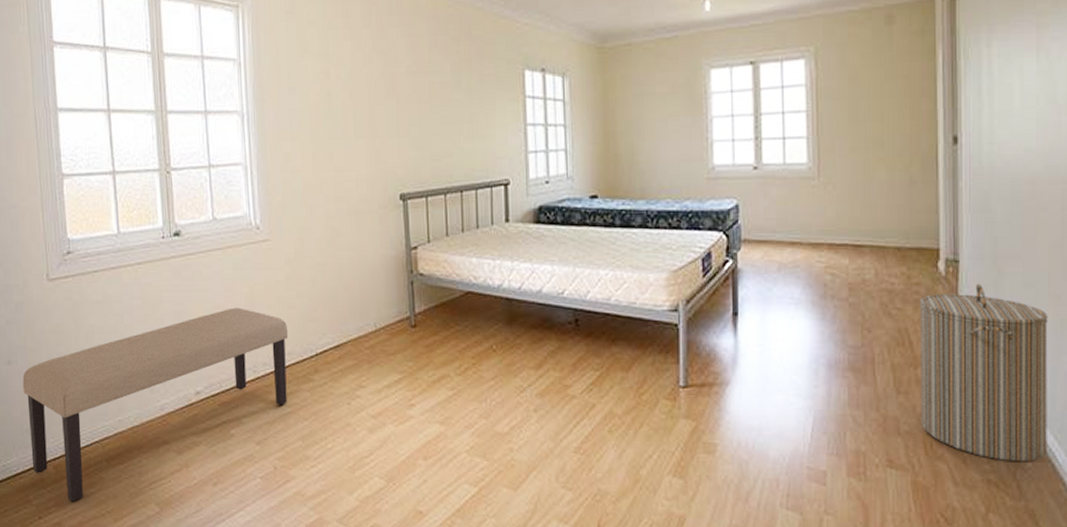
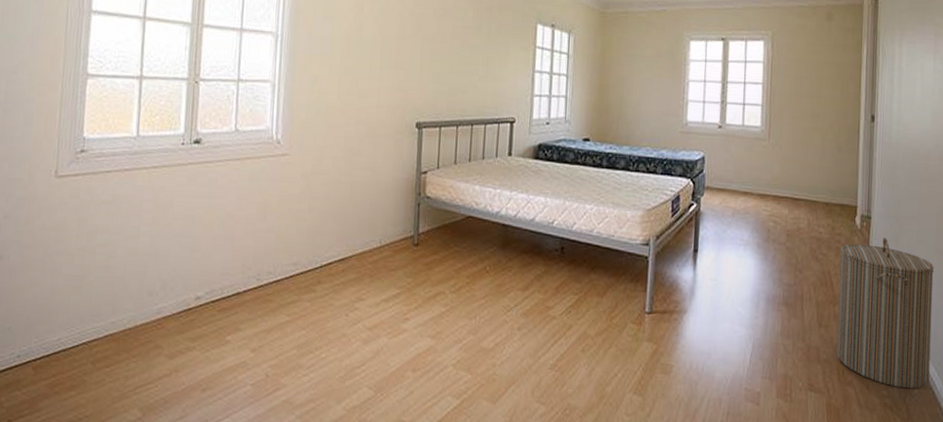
bench: present [22,307,289,503] -> none [9,216,296,406]

